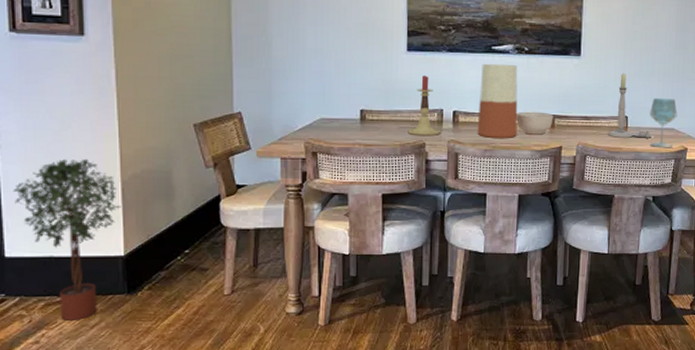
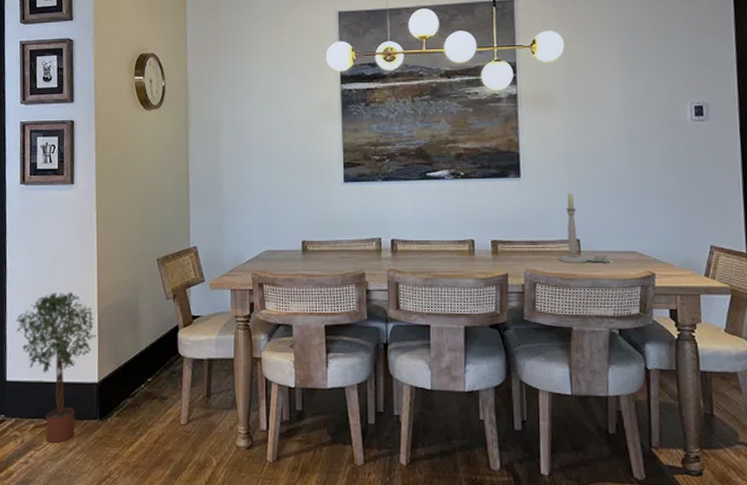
candlestick: present [408,75,440,137] -> none [348,205,379,266]
vase: present [477,63,518,139] -> none [416,190,458,267]
bowl: present [516,111,554,135] -> none [456,237,496,262]
wine glass: present [650,98,678,148] -> none [605,219,638,274]

